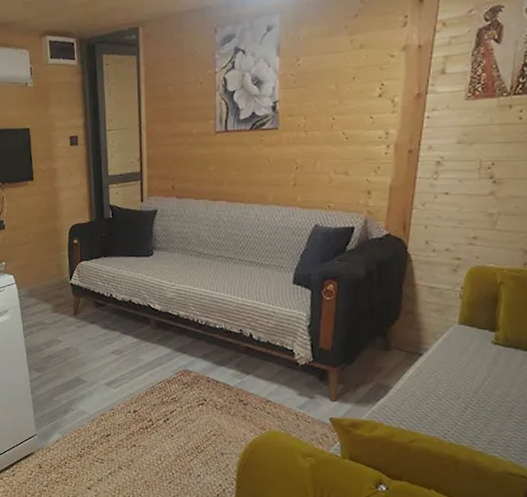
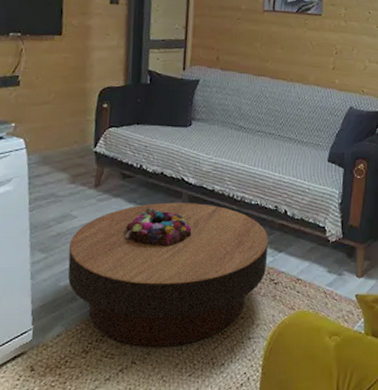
coffee table: none [58,328,236,457] -> present [67,202,269,347]
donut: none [102,332,161,367] -> present [124,207,192,245]

